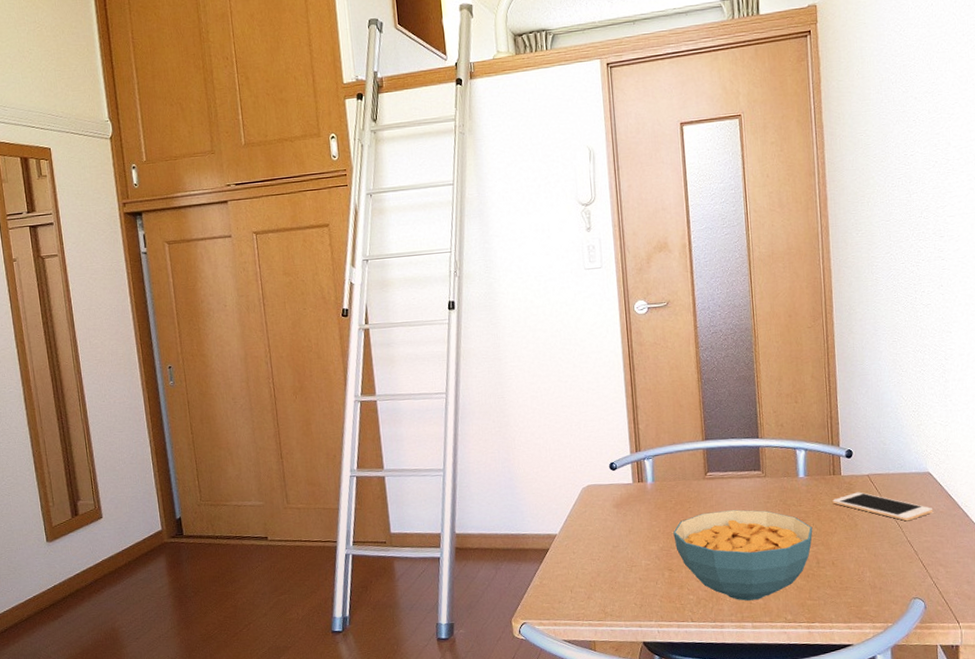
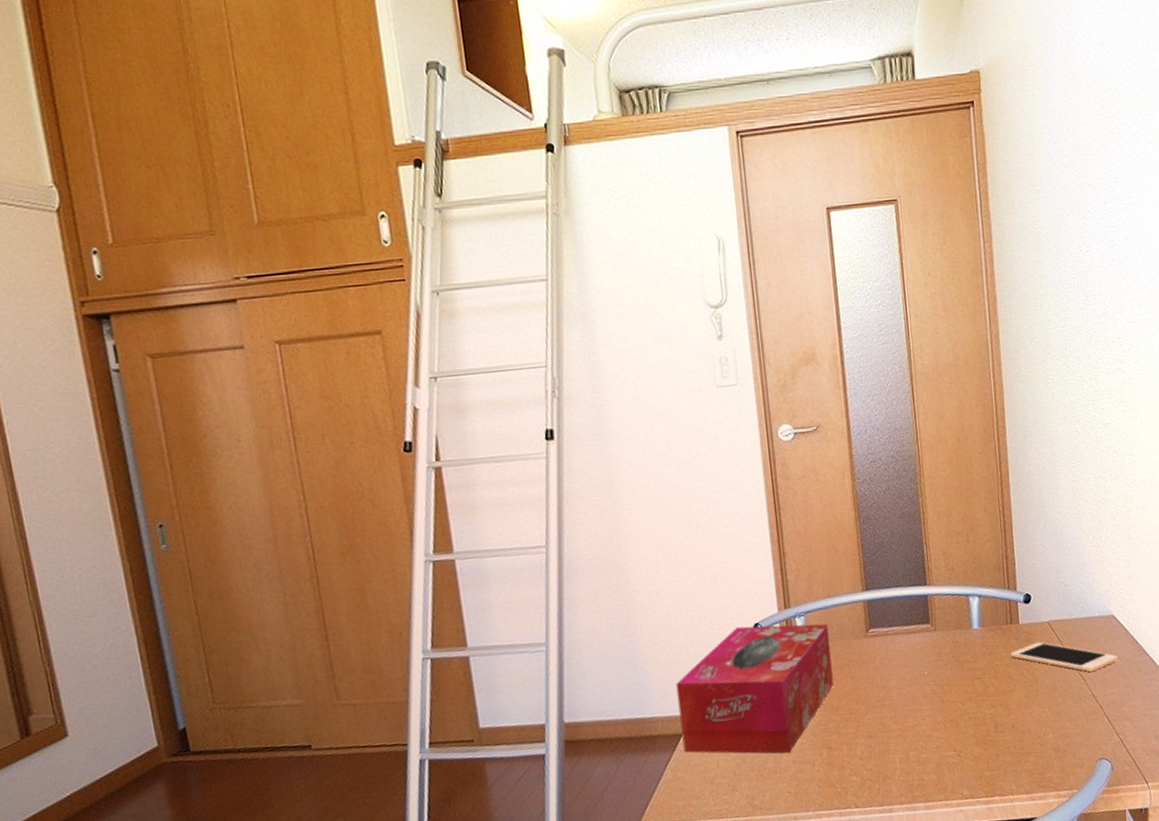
tissue box: none [544,464,676,571] -> present [675,623,834,754]
cereal bowl: present [673,509,813,601] -> none [831,670,990,778]

